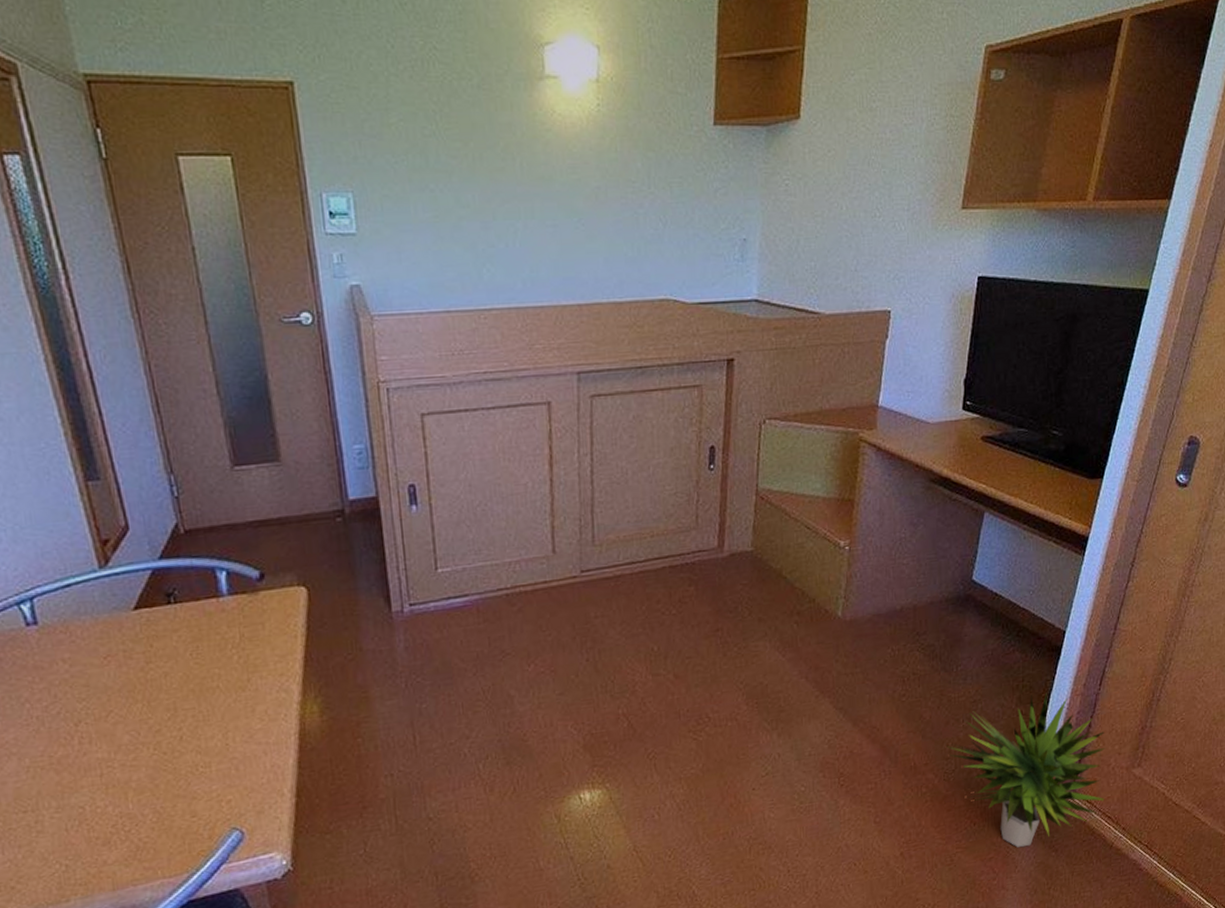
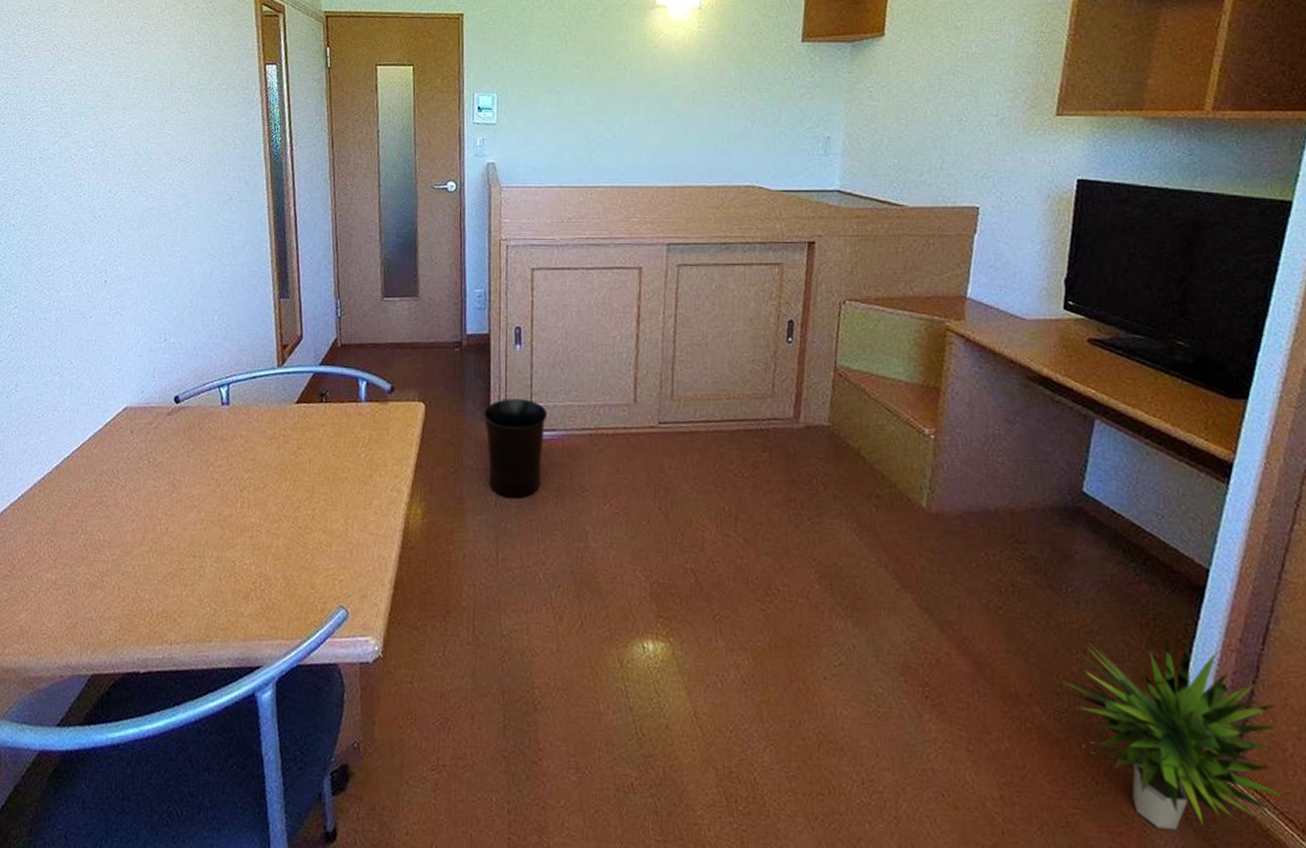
waste bin: none [381,566,457,677] -> present [484,399,548,498]

